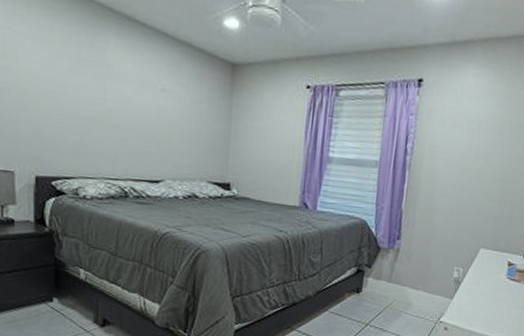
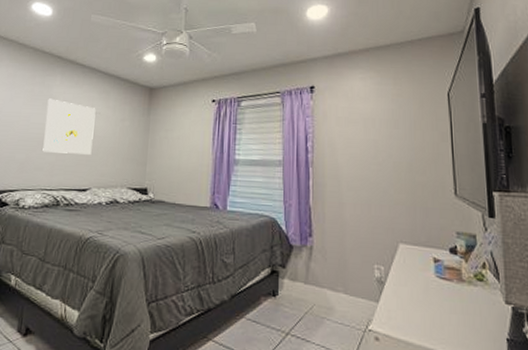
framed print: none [100,66,165,141] -> present [42,98,96,155]

